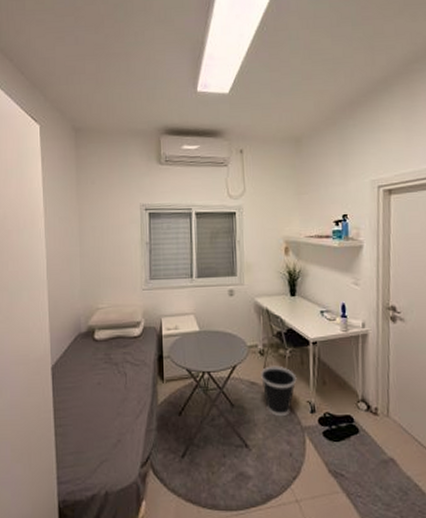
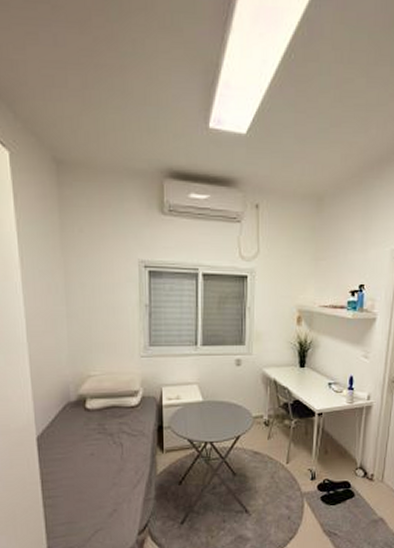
wastebasket: present [261,365,297,417] -> none [265,436,300,484]

